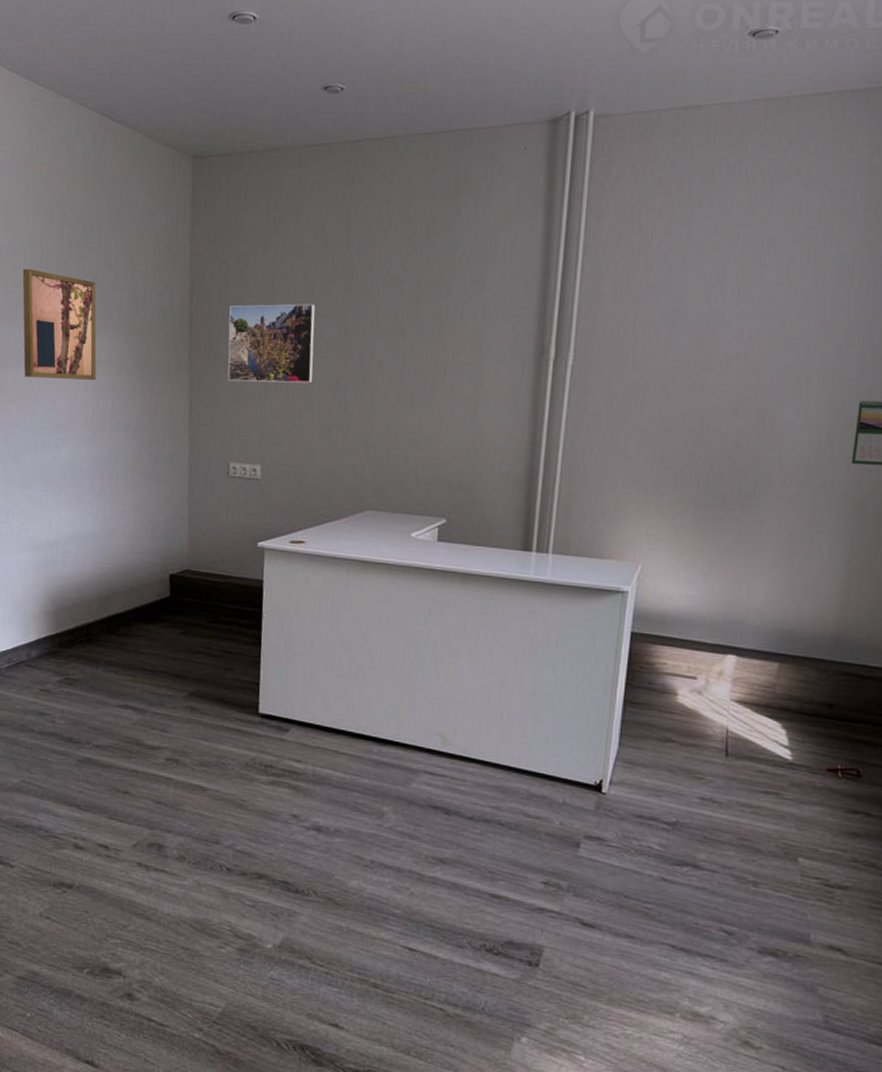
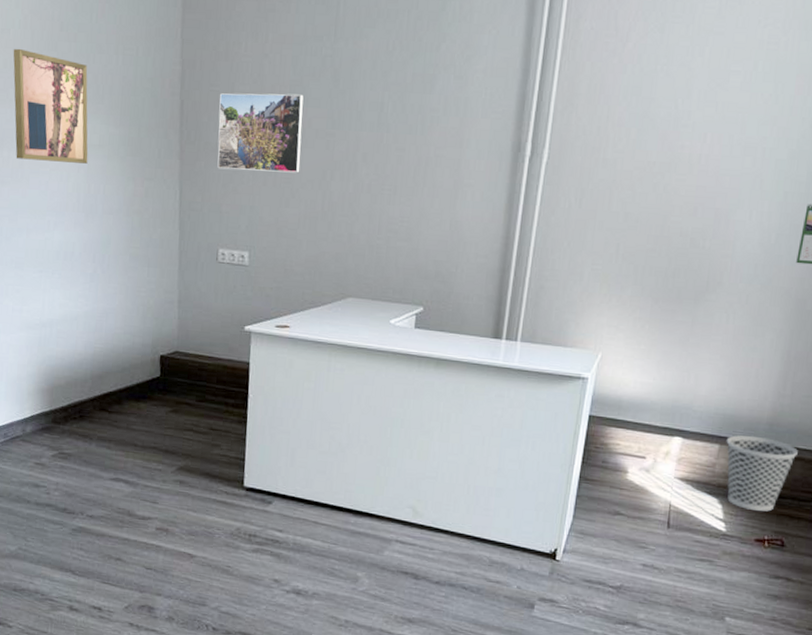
wastebasket: none [786,652,869,737] -> present [726,435,798,512]

